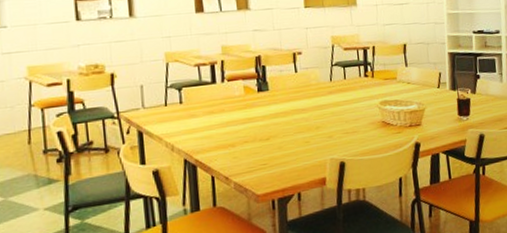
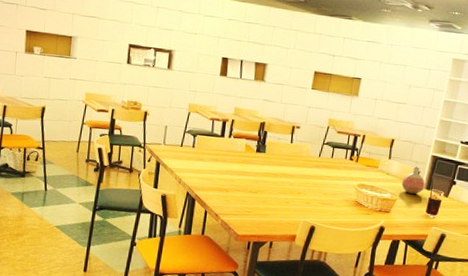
vase: none [425,67,450,100] -> present [401,166,425,195]

